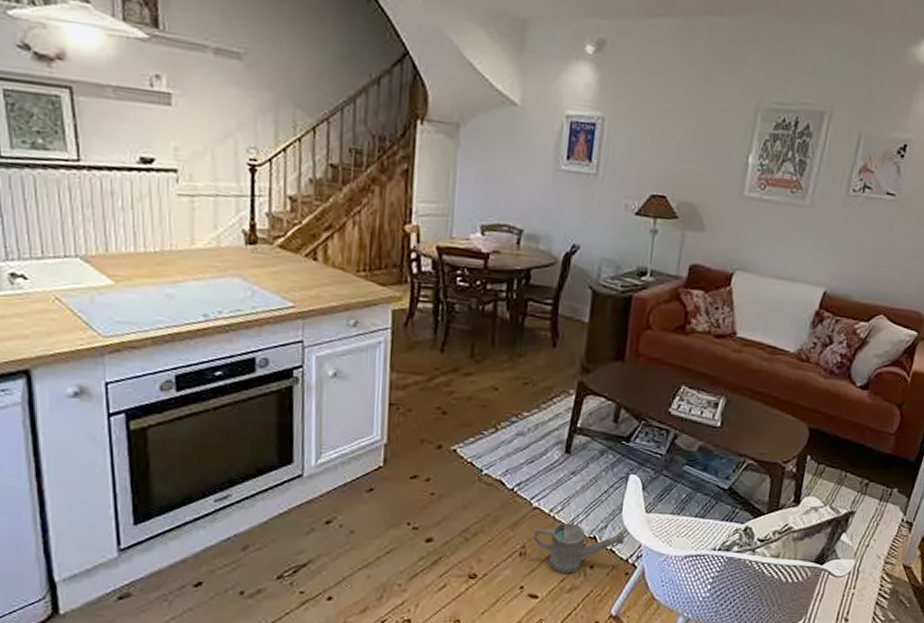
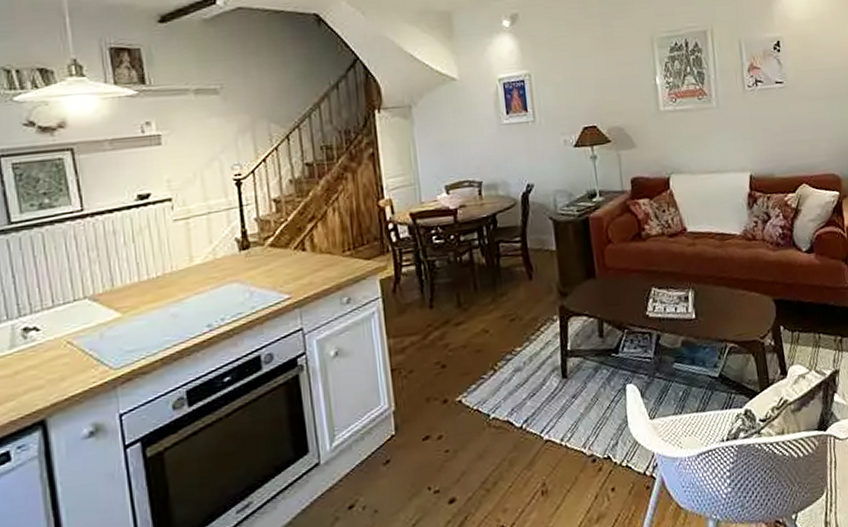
watering can: present [534,522,625,573] -> none [551,444,638,503]

